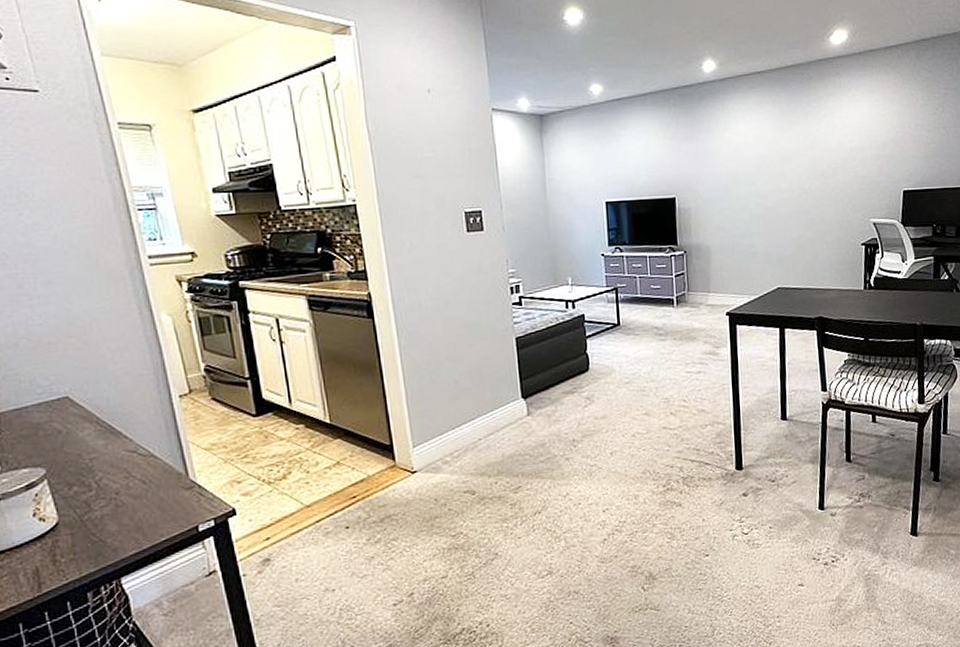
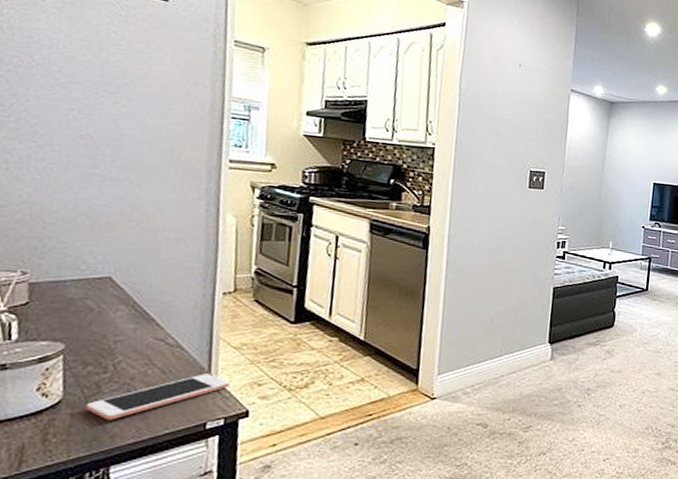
cell phone: none [81,478,211,536] -> present [85,373,231,421]

